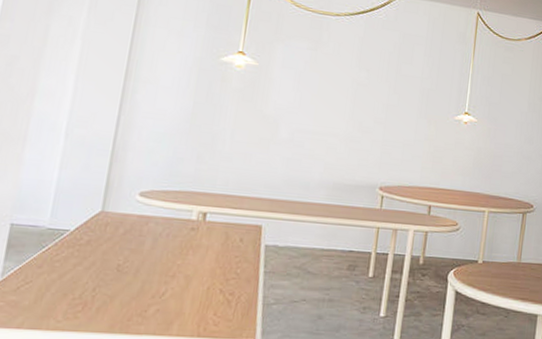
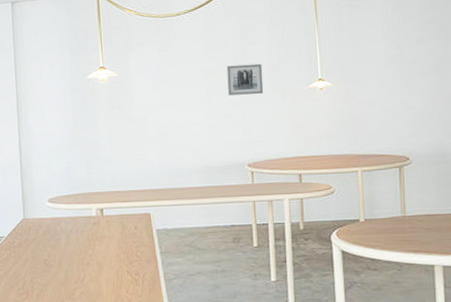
wall art: none [374,80,414,116] -> present [226,63,264,96]

